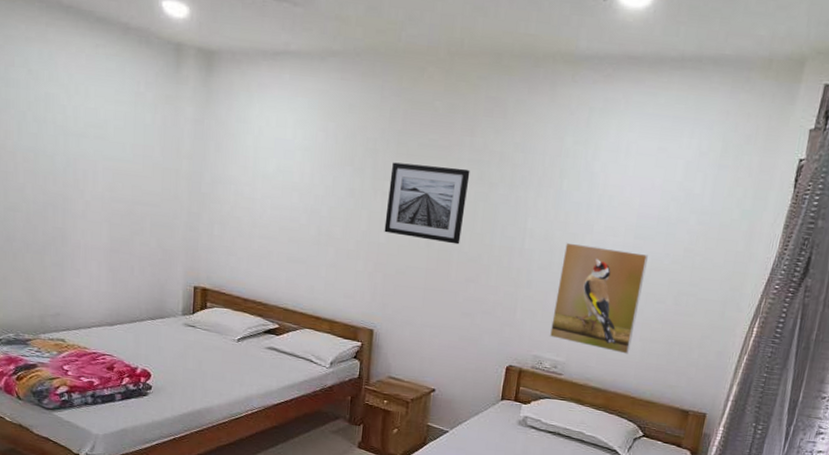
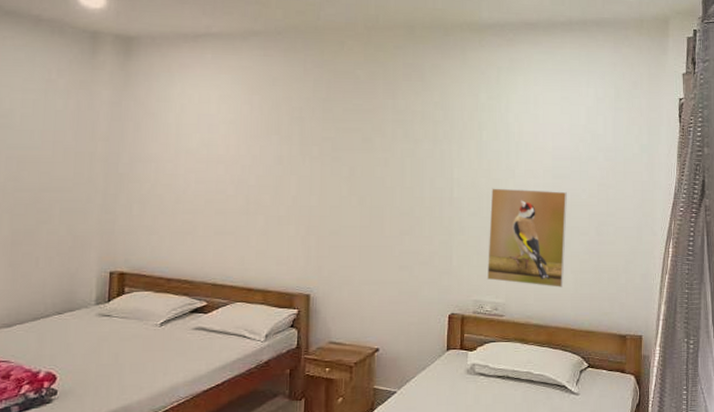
wall art: present [384,162,470,245] -> none [315,128,395,200]

